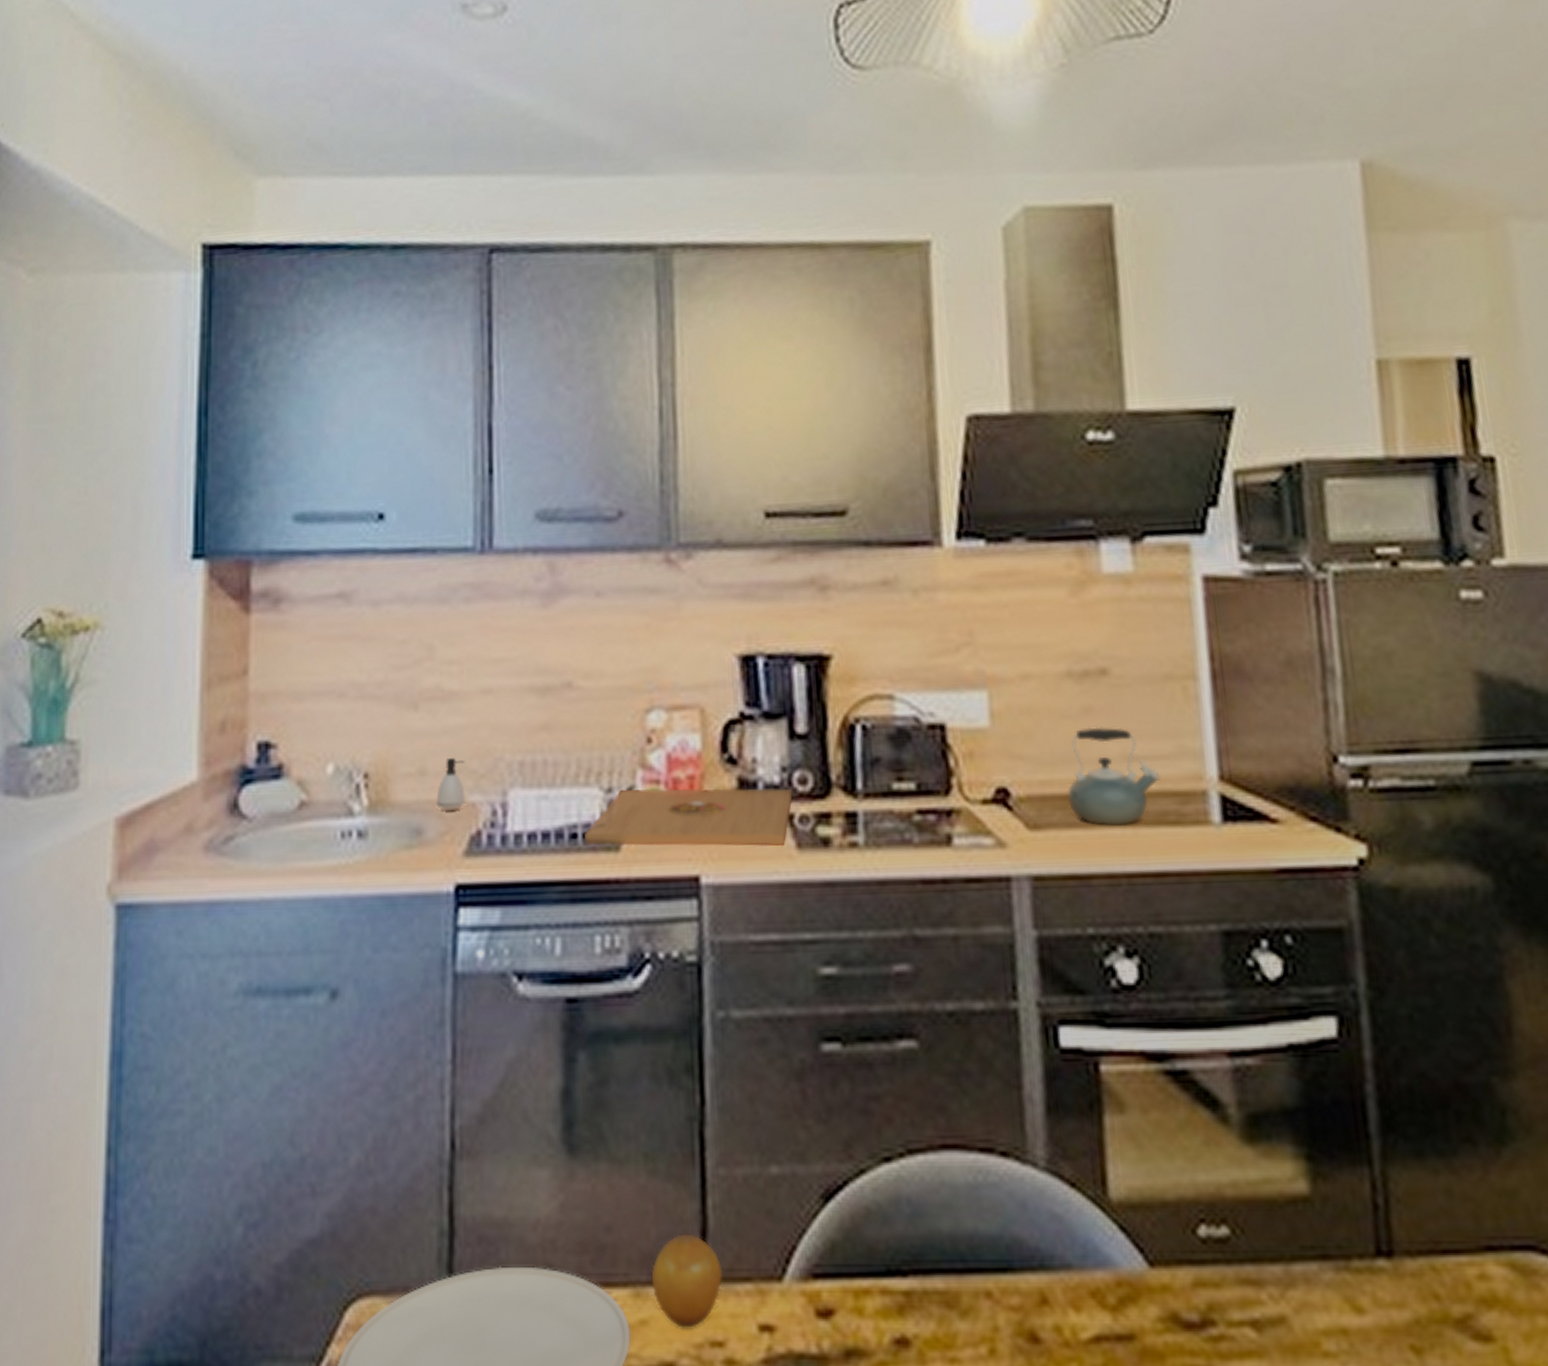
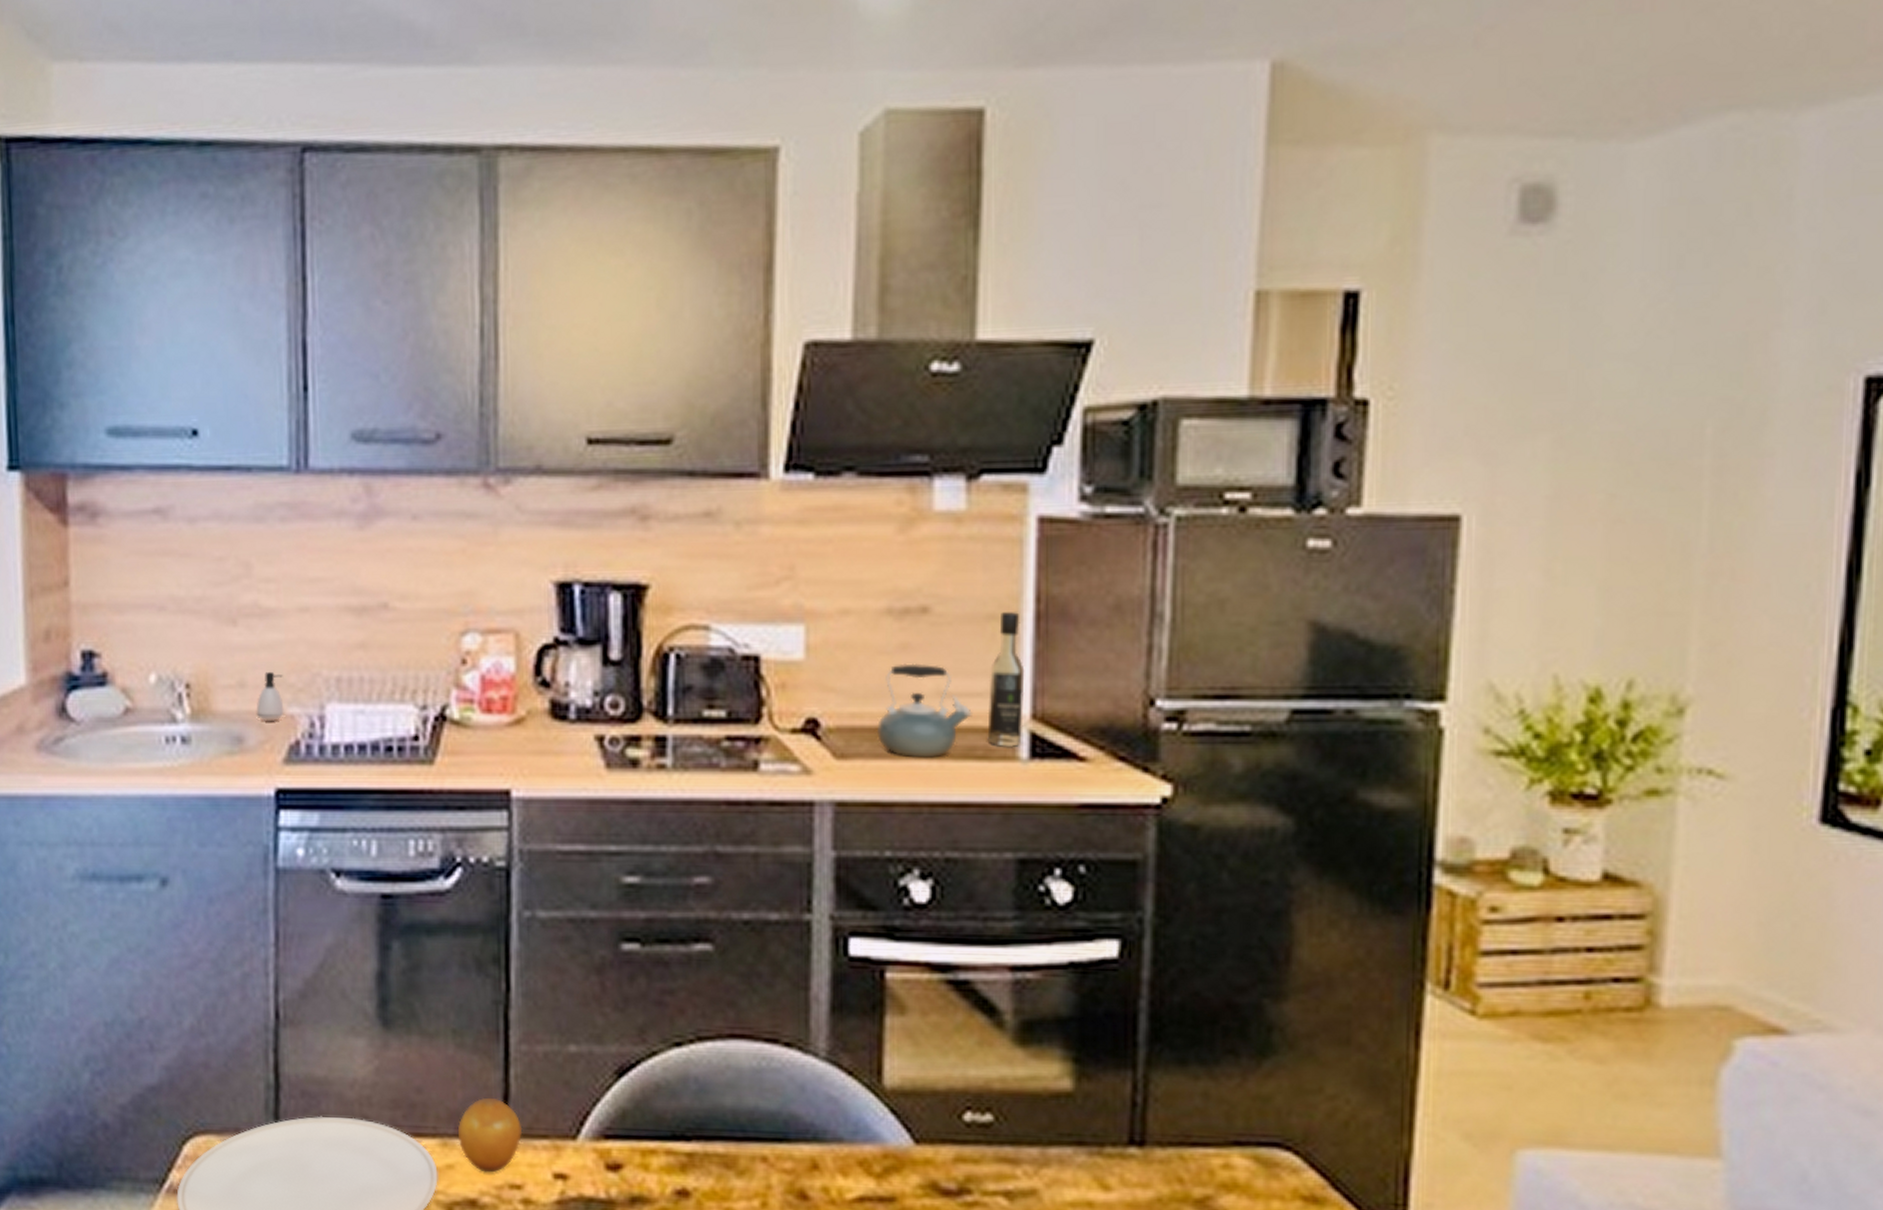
platter: present [585,788,793,847] -> none [400,707,604,766]
bottle: none [1173,671,1213,811] -> present [987,612,1025,747]

